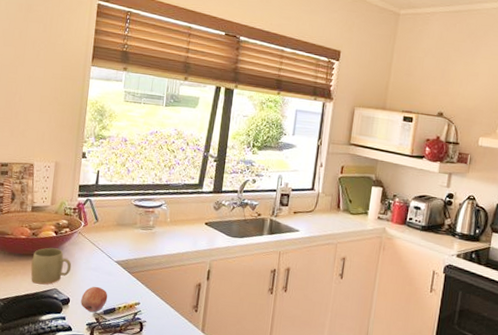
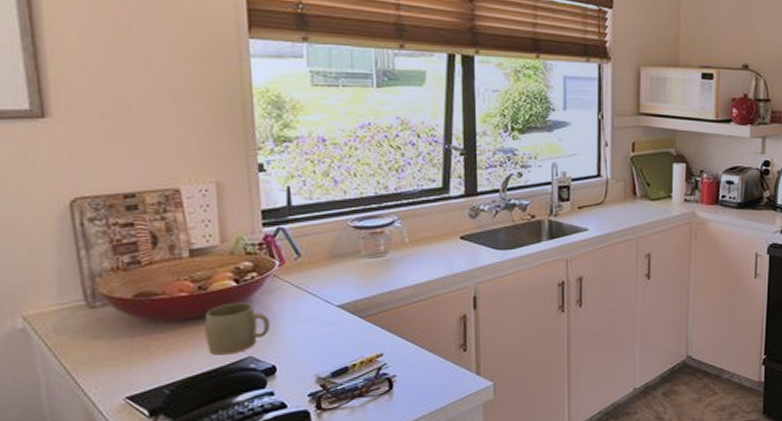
fruit: present [81,286,108,313] -> none [293,343,334,379]

